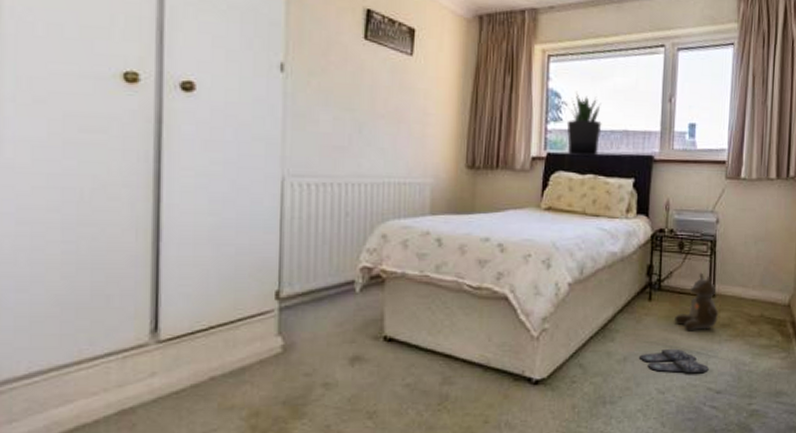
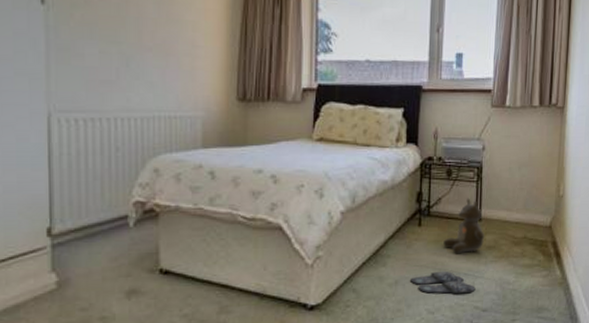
planter: present [566,91,602,157] -> none [336,21,371,88]

